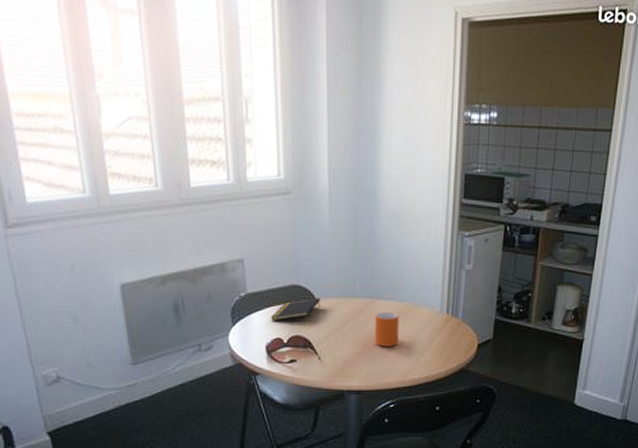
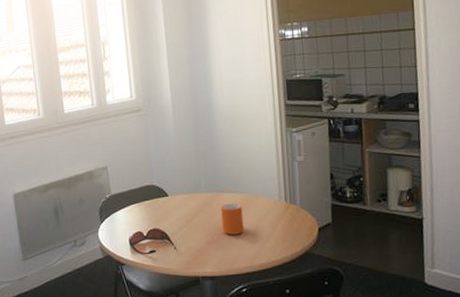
notepad: present [270,297,320,321] -> none [131,194,173,217]

